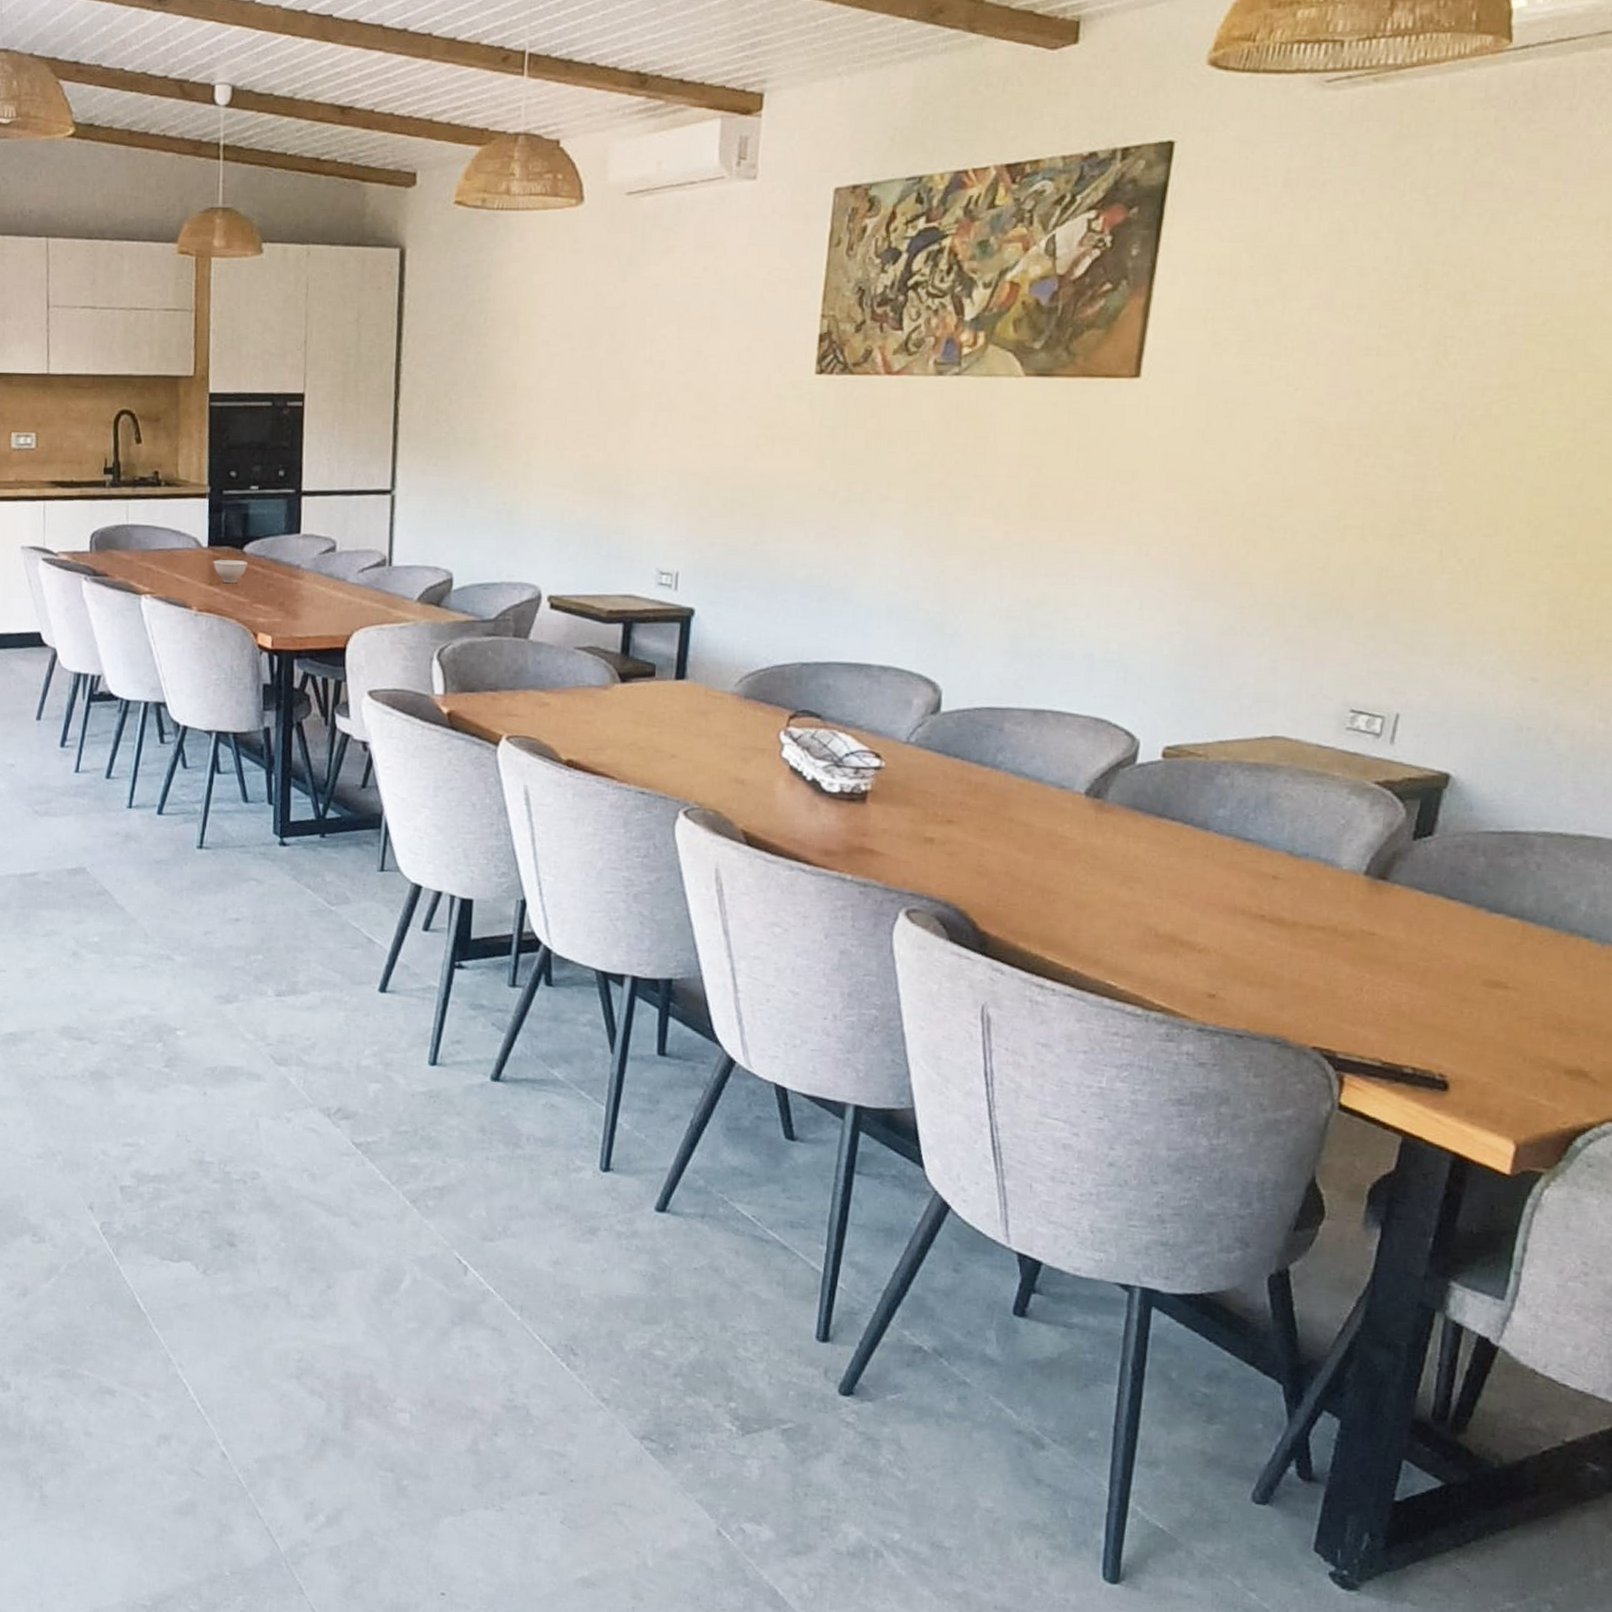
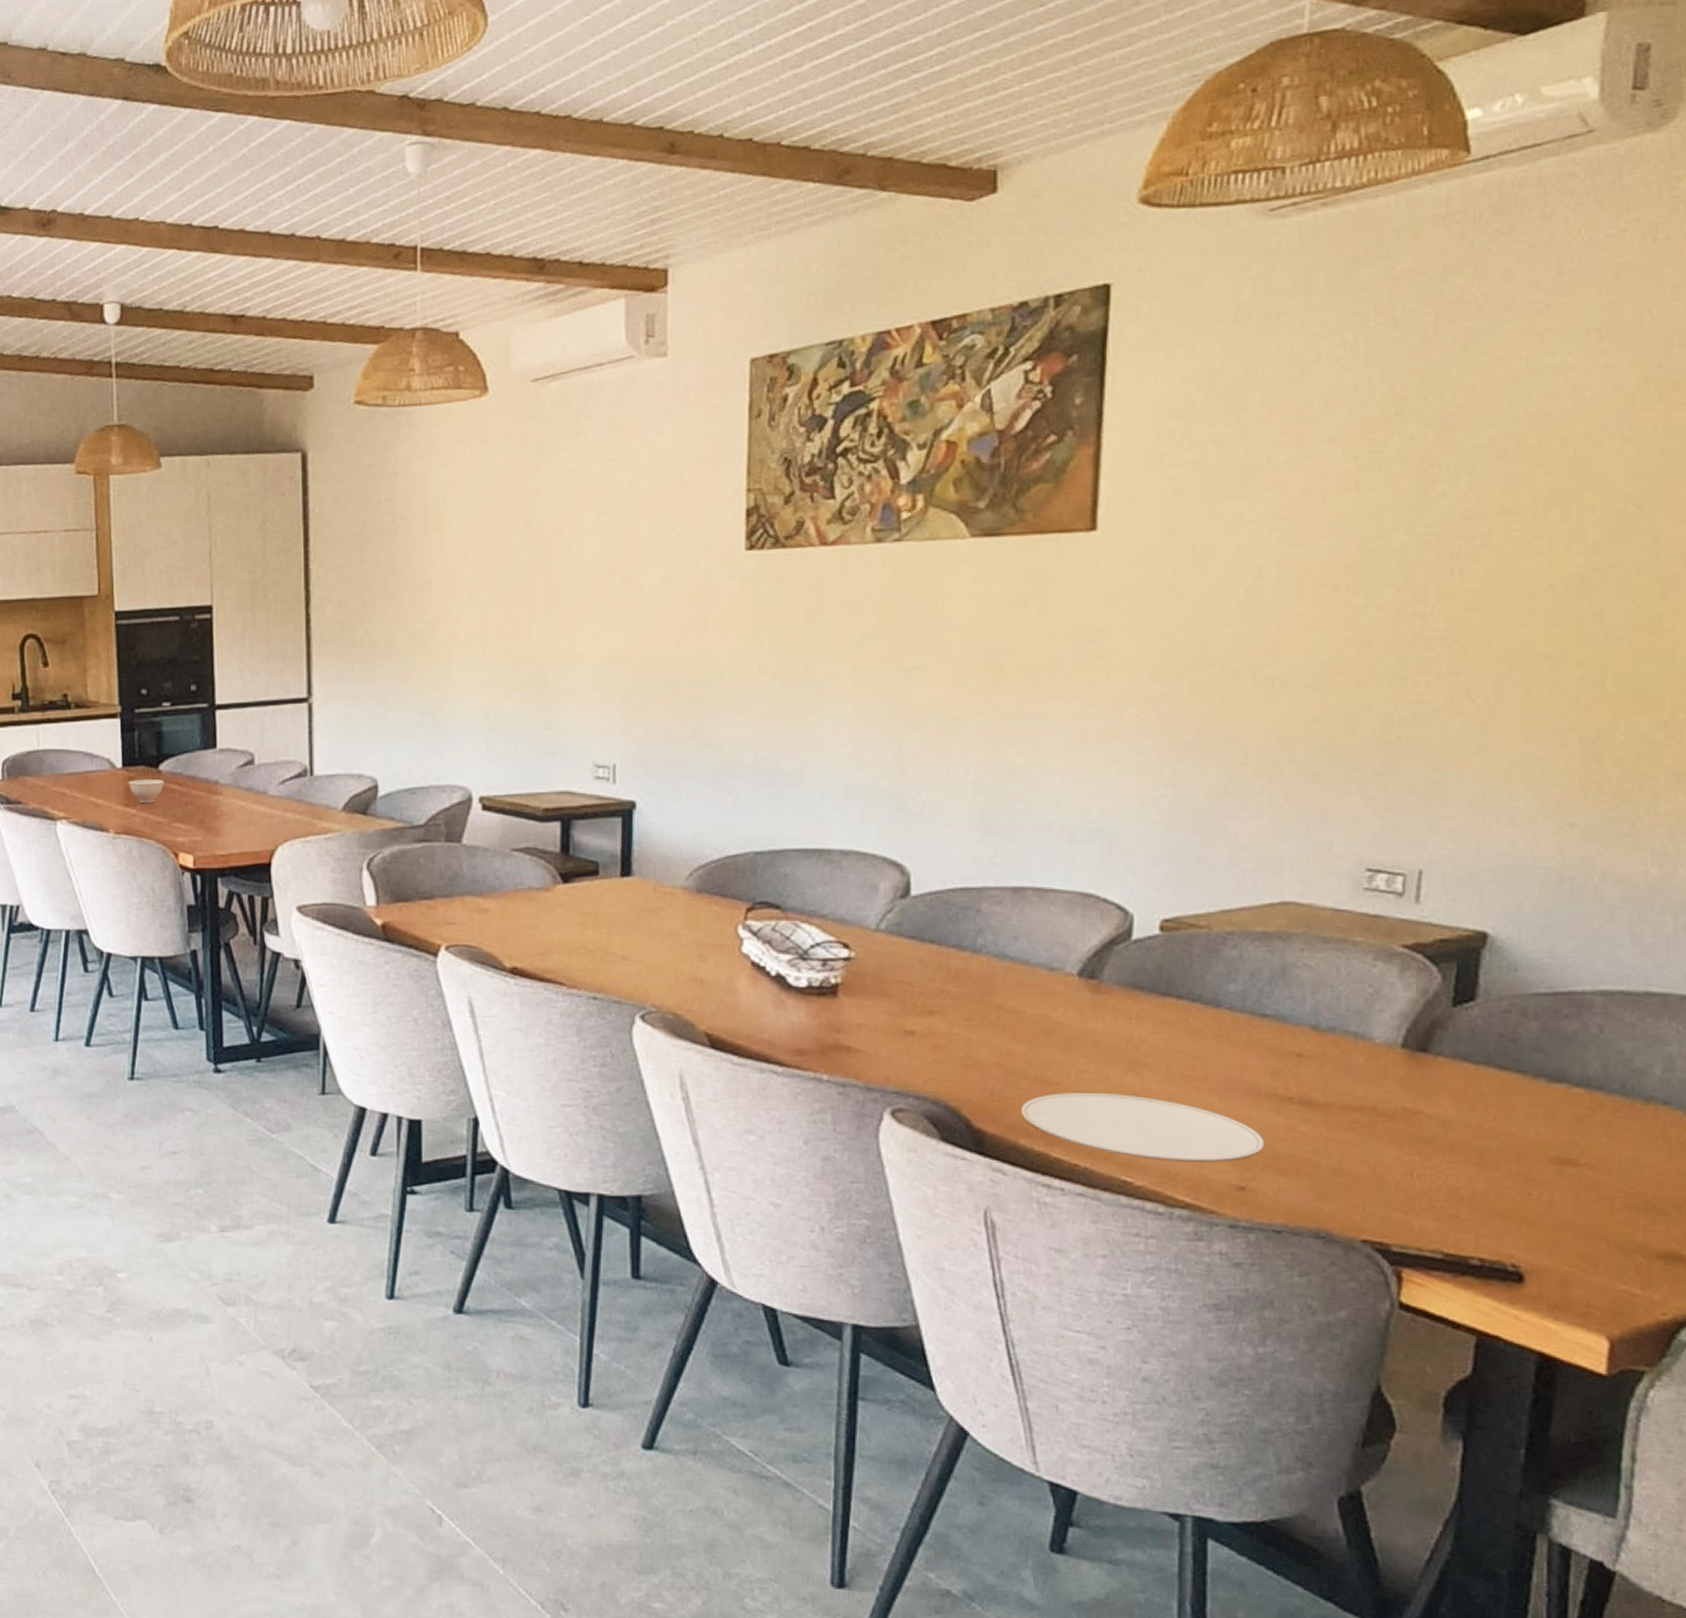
plate: none [1022,901,1236,972] -> present [1020,1093,1265,1164]

